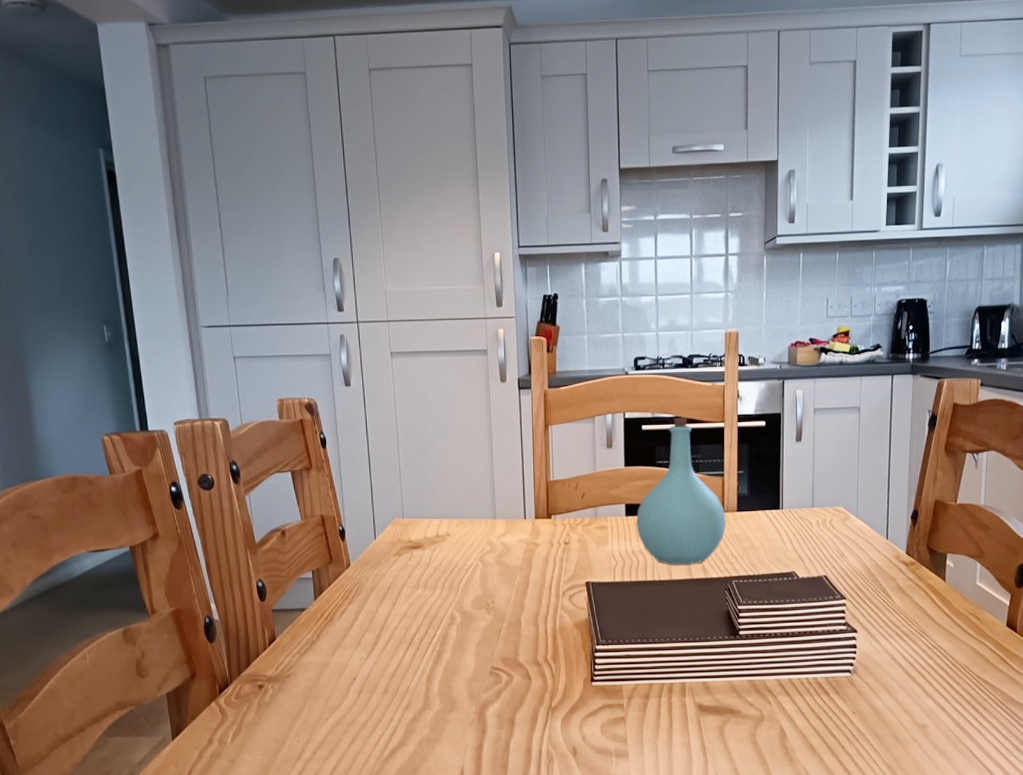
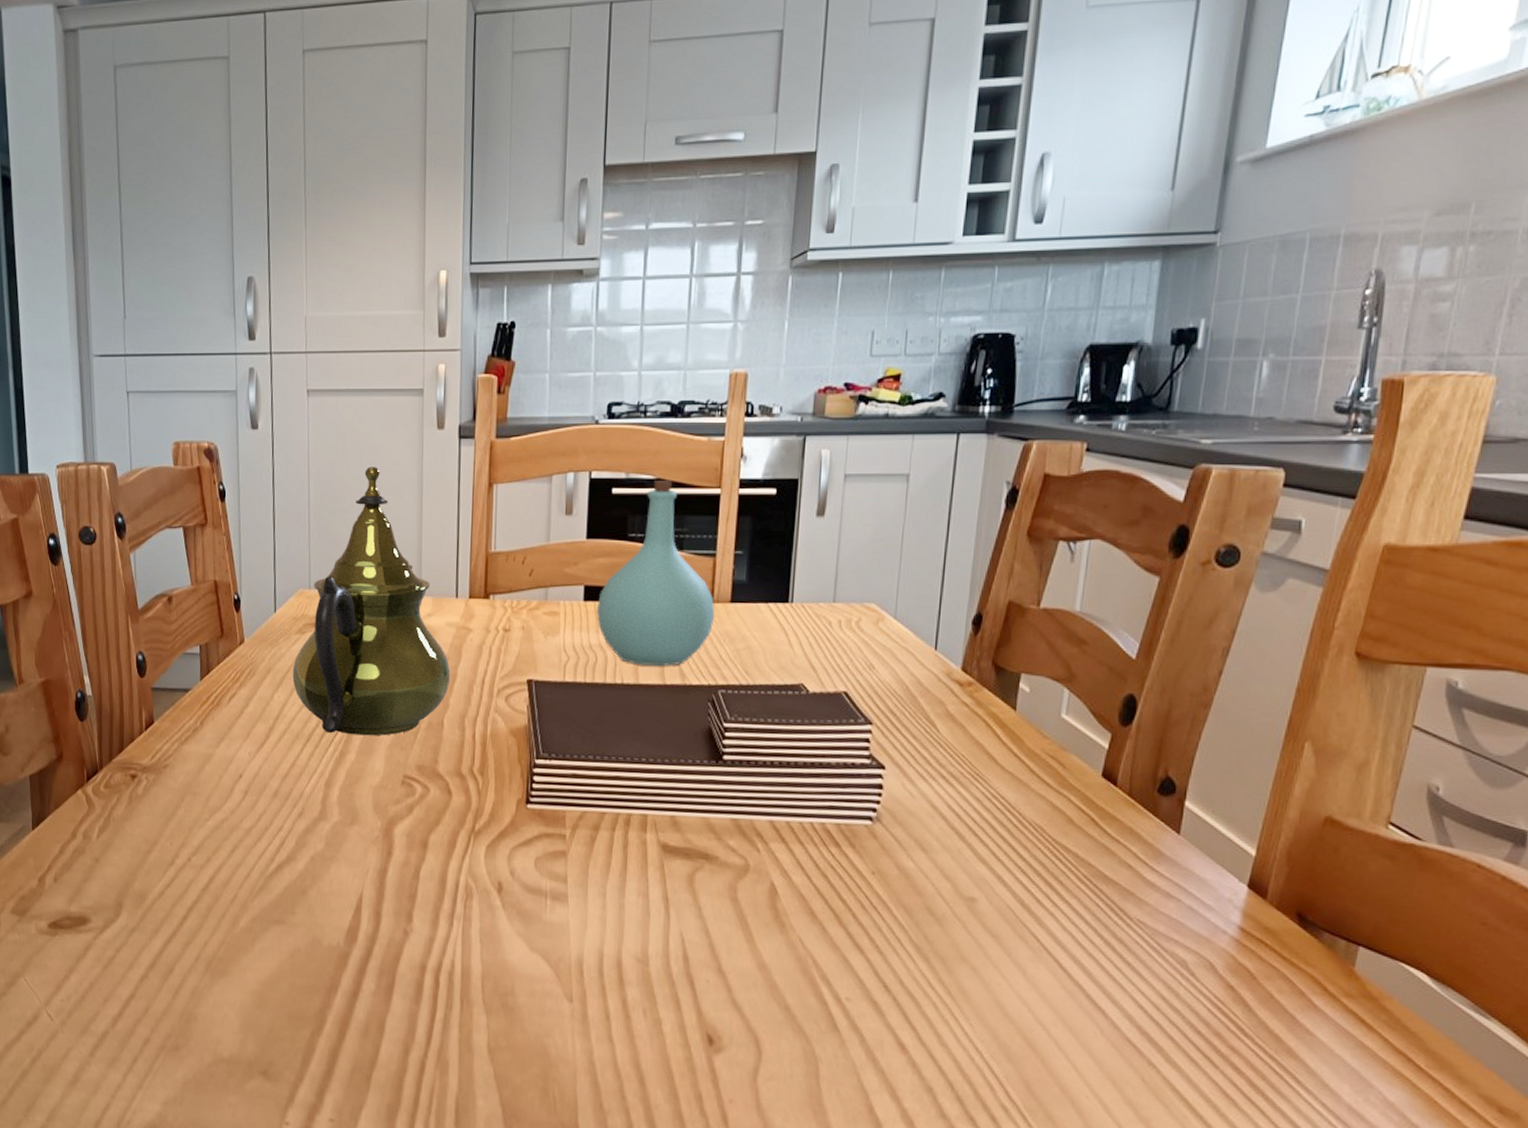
teapot: none [393,414,524,637] -> present [292,467,451,736]

